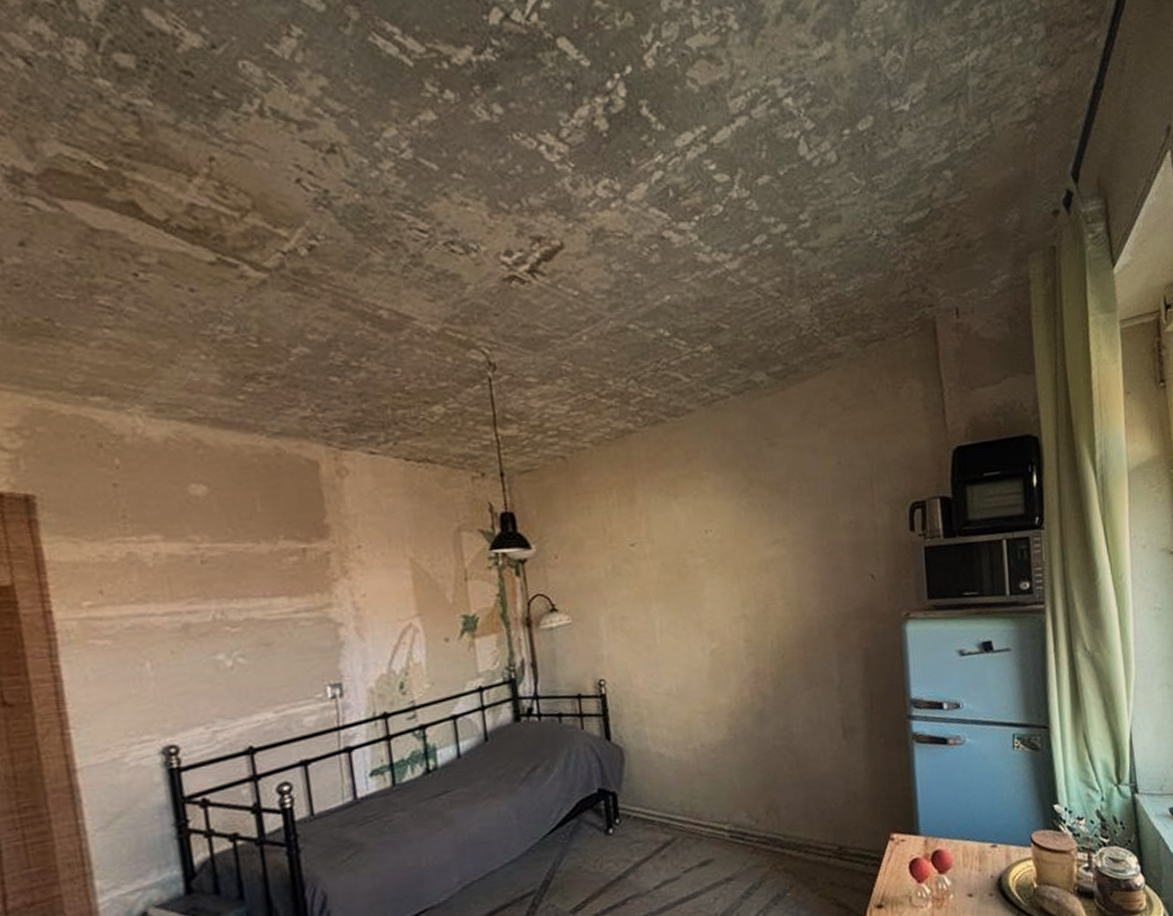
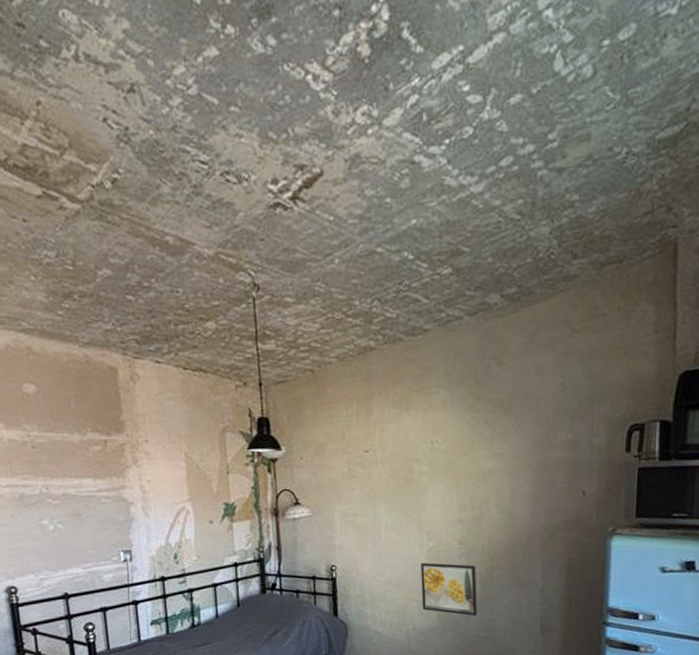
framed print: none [704,665,772,724] -> present [420,563,477,616]

